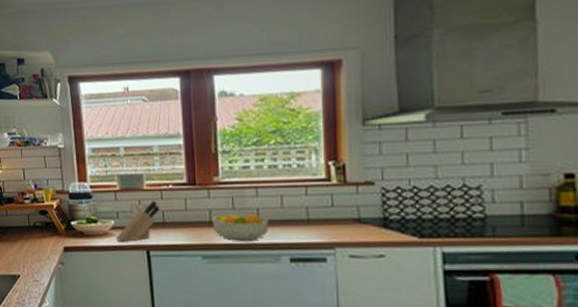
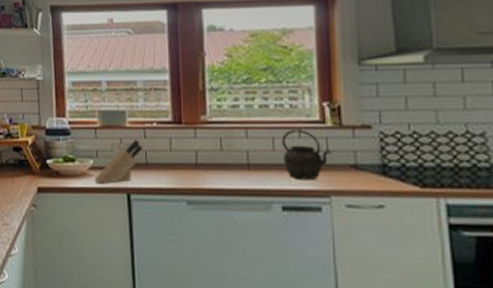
fruit bowl: present [211,213,269,241] -> none [197,156,259,186]
kettle: none [289,187,336,234] -> present [281,129,331,181]

